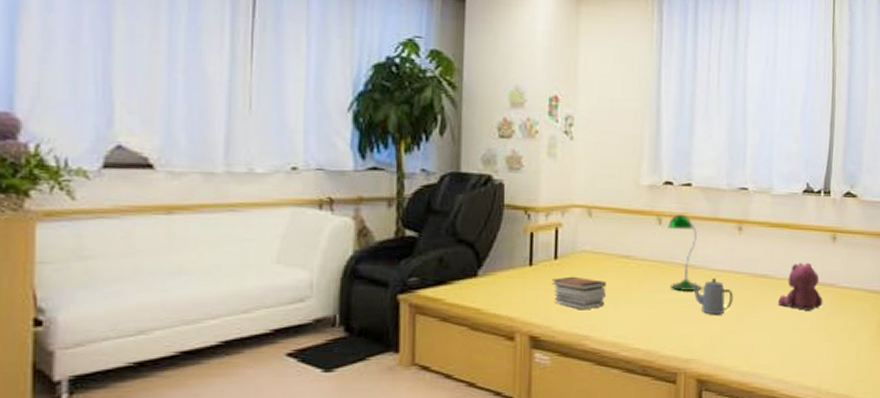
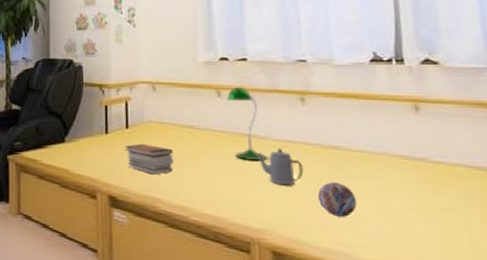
decorative orb: none [744,309,775,341] -> present [318,182,357,217]
teddy bear: present [777,262,823,310] -> none [355,134,414,187]

